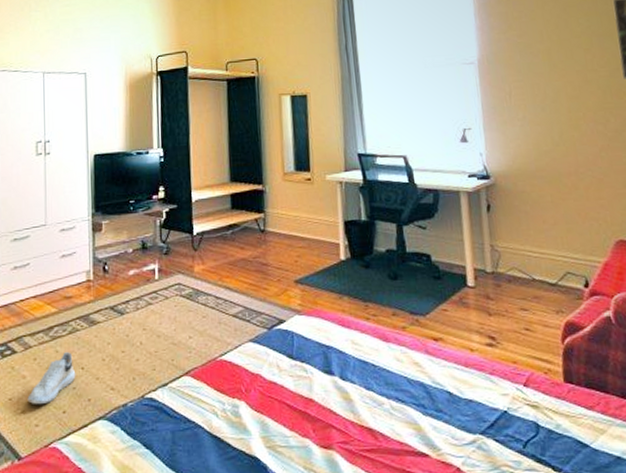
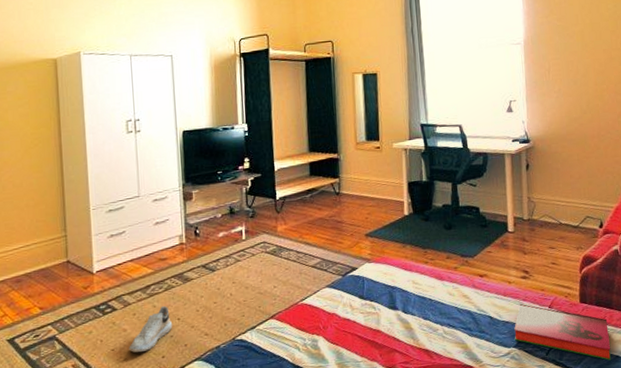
hardback book: none [480,379,610,462] -> present [514,304,611,360]

